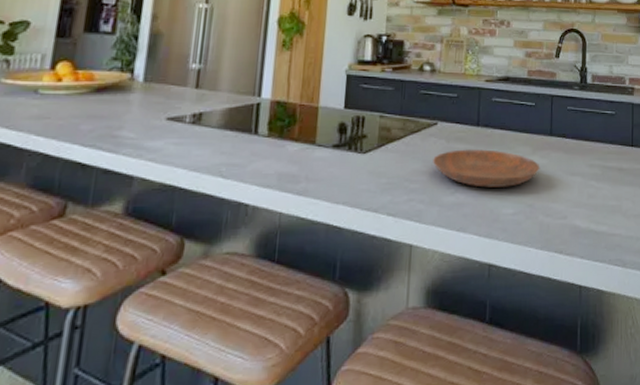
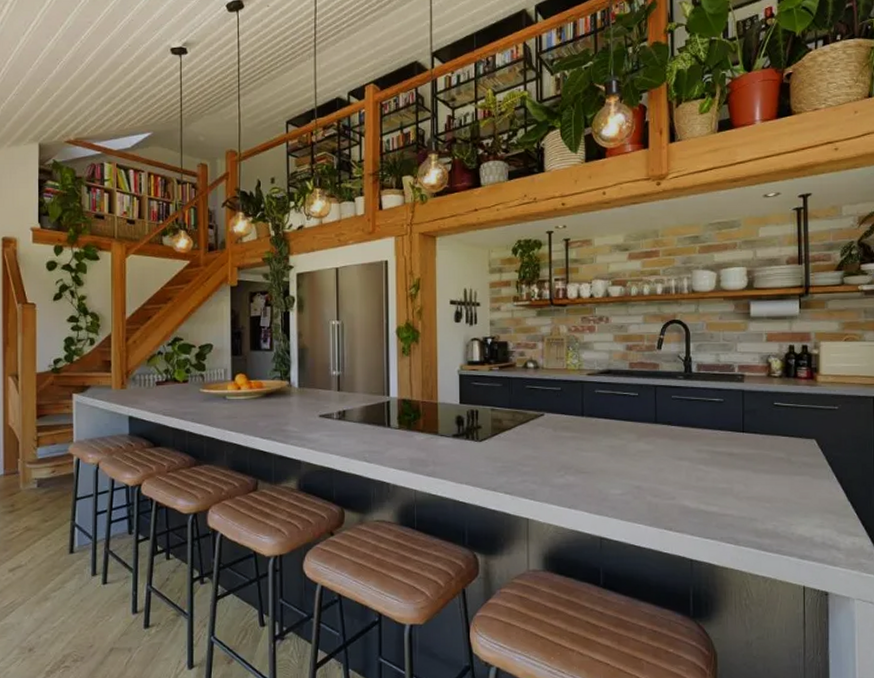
bowl: present [433,149,540,188] -> none [542,437,646,471]

